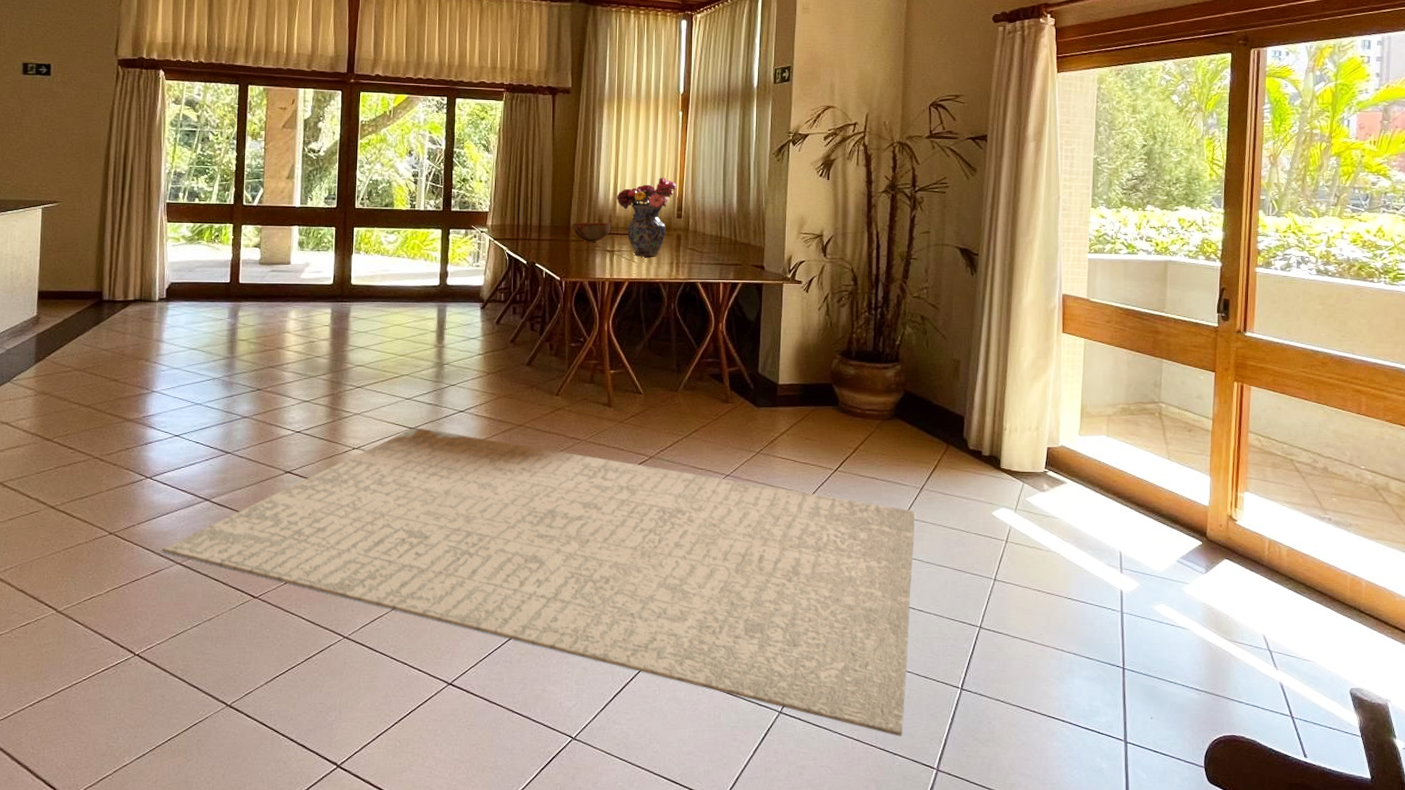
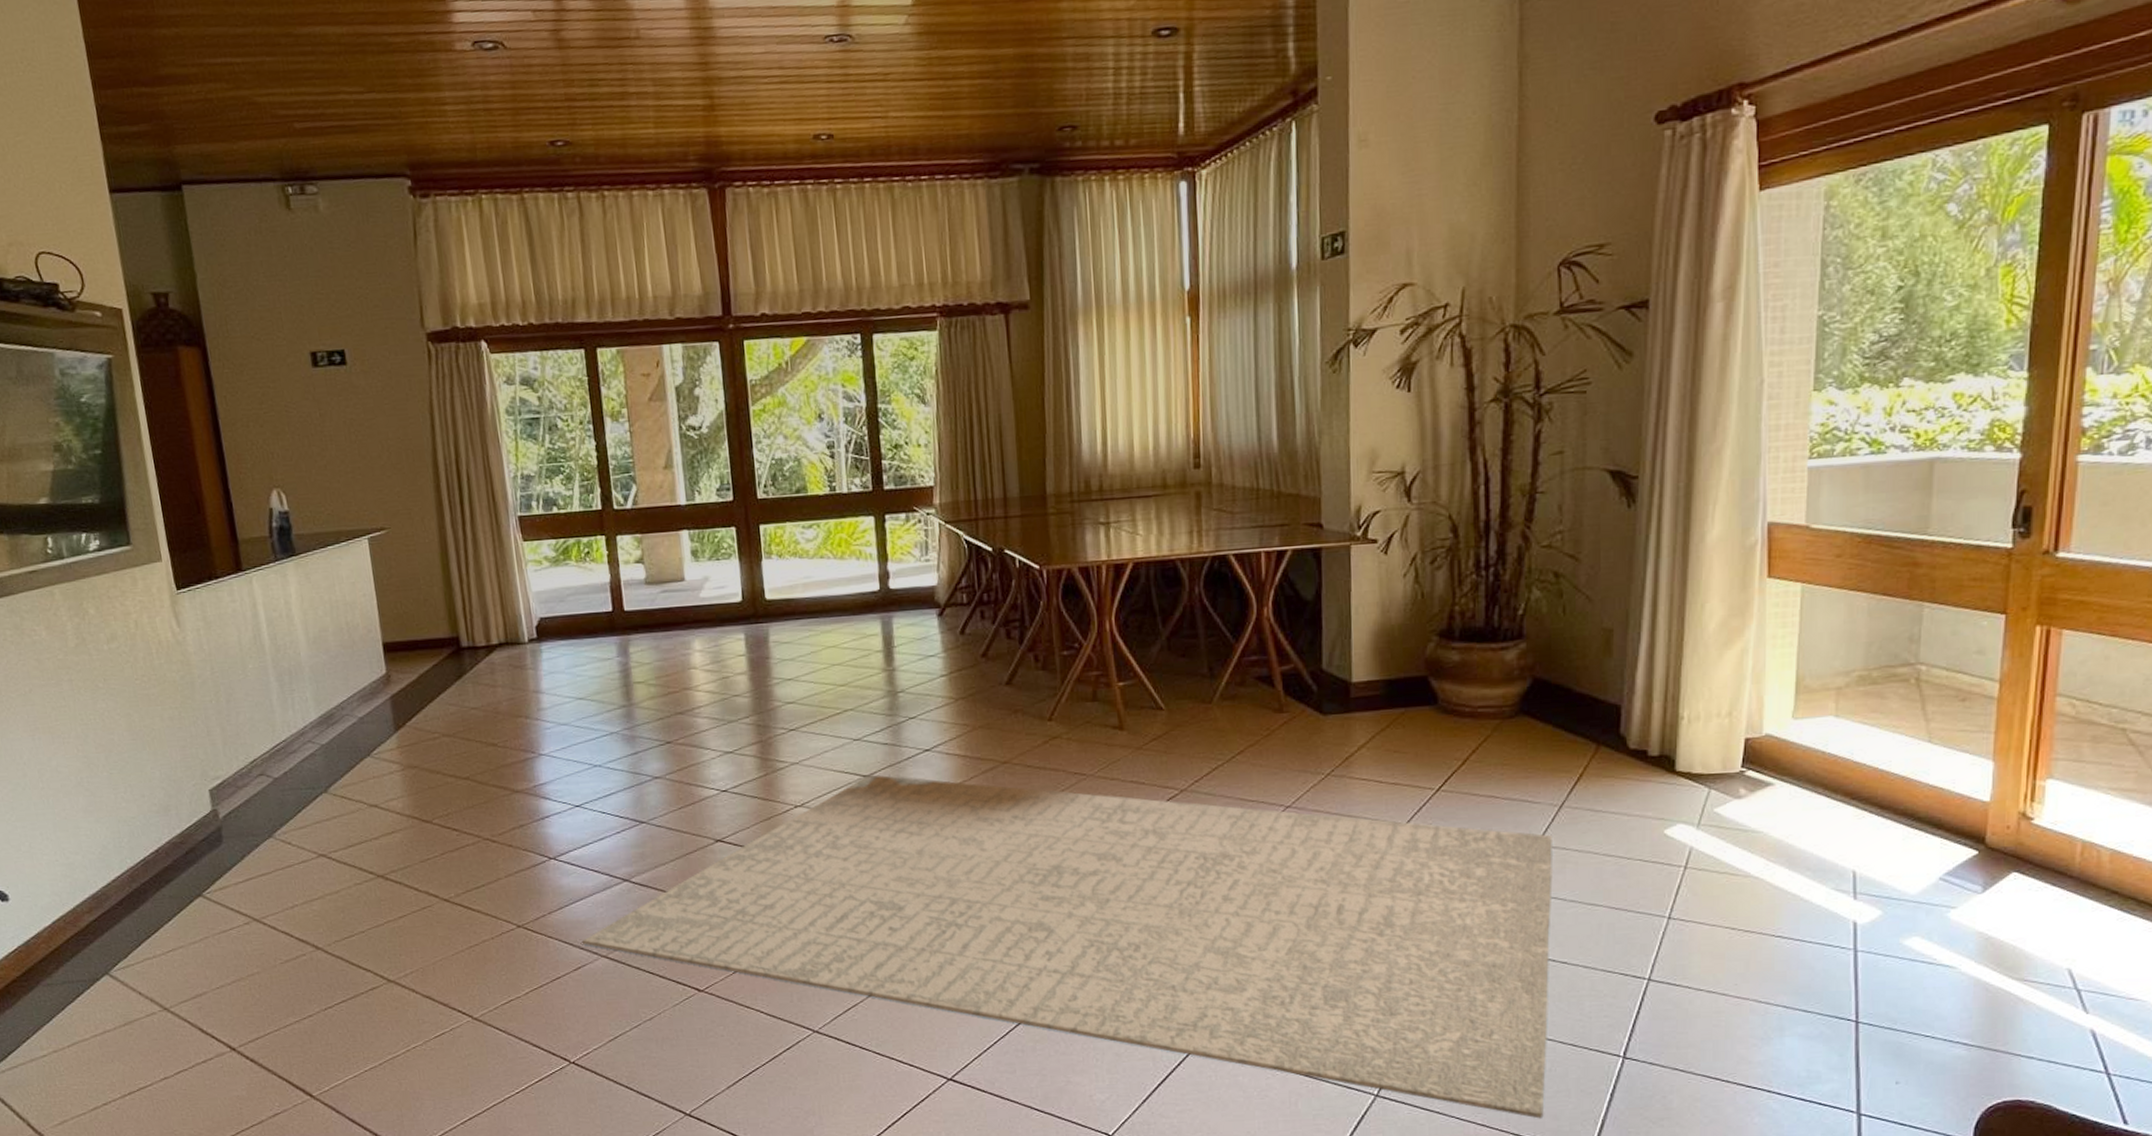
bowl: present [573,222,612,243] -> none [1051,484,1103,514]
flower arrangement: present [616,177,677,257] -> none [1107,413,1191,528]

